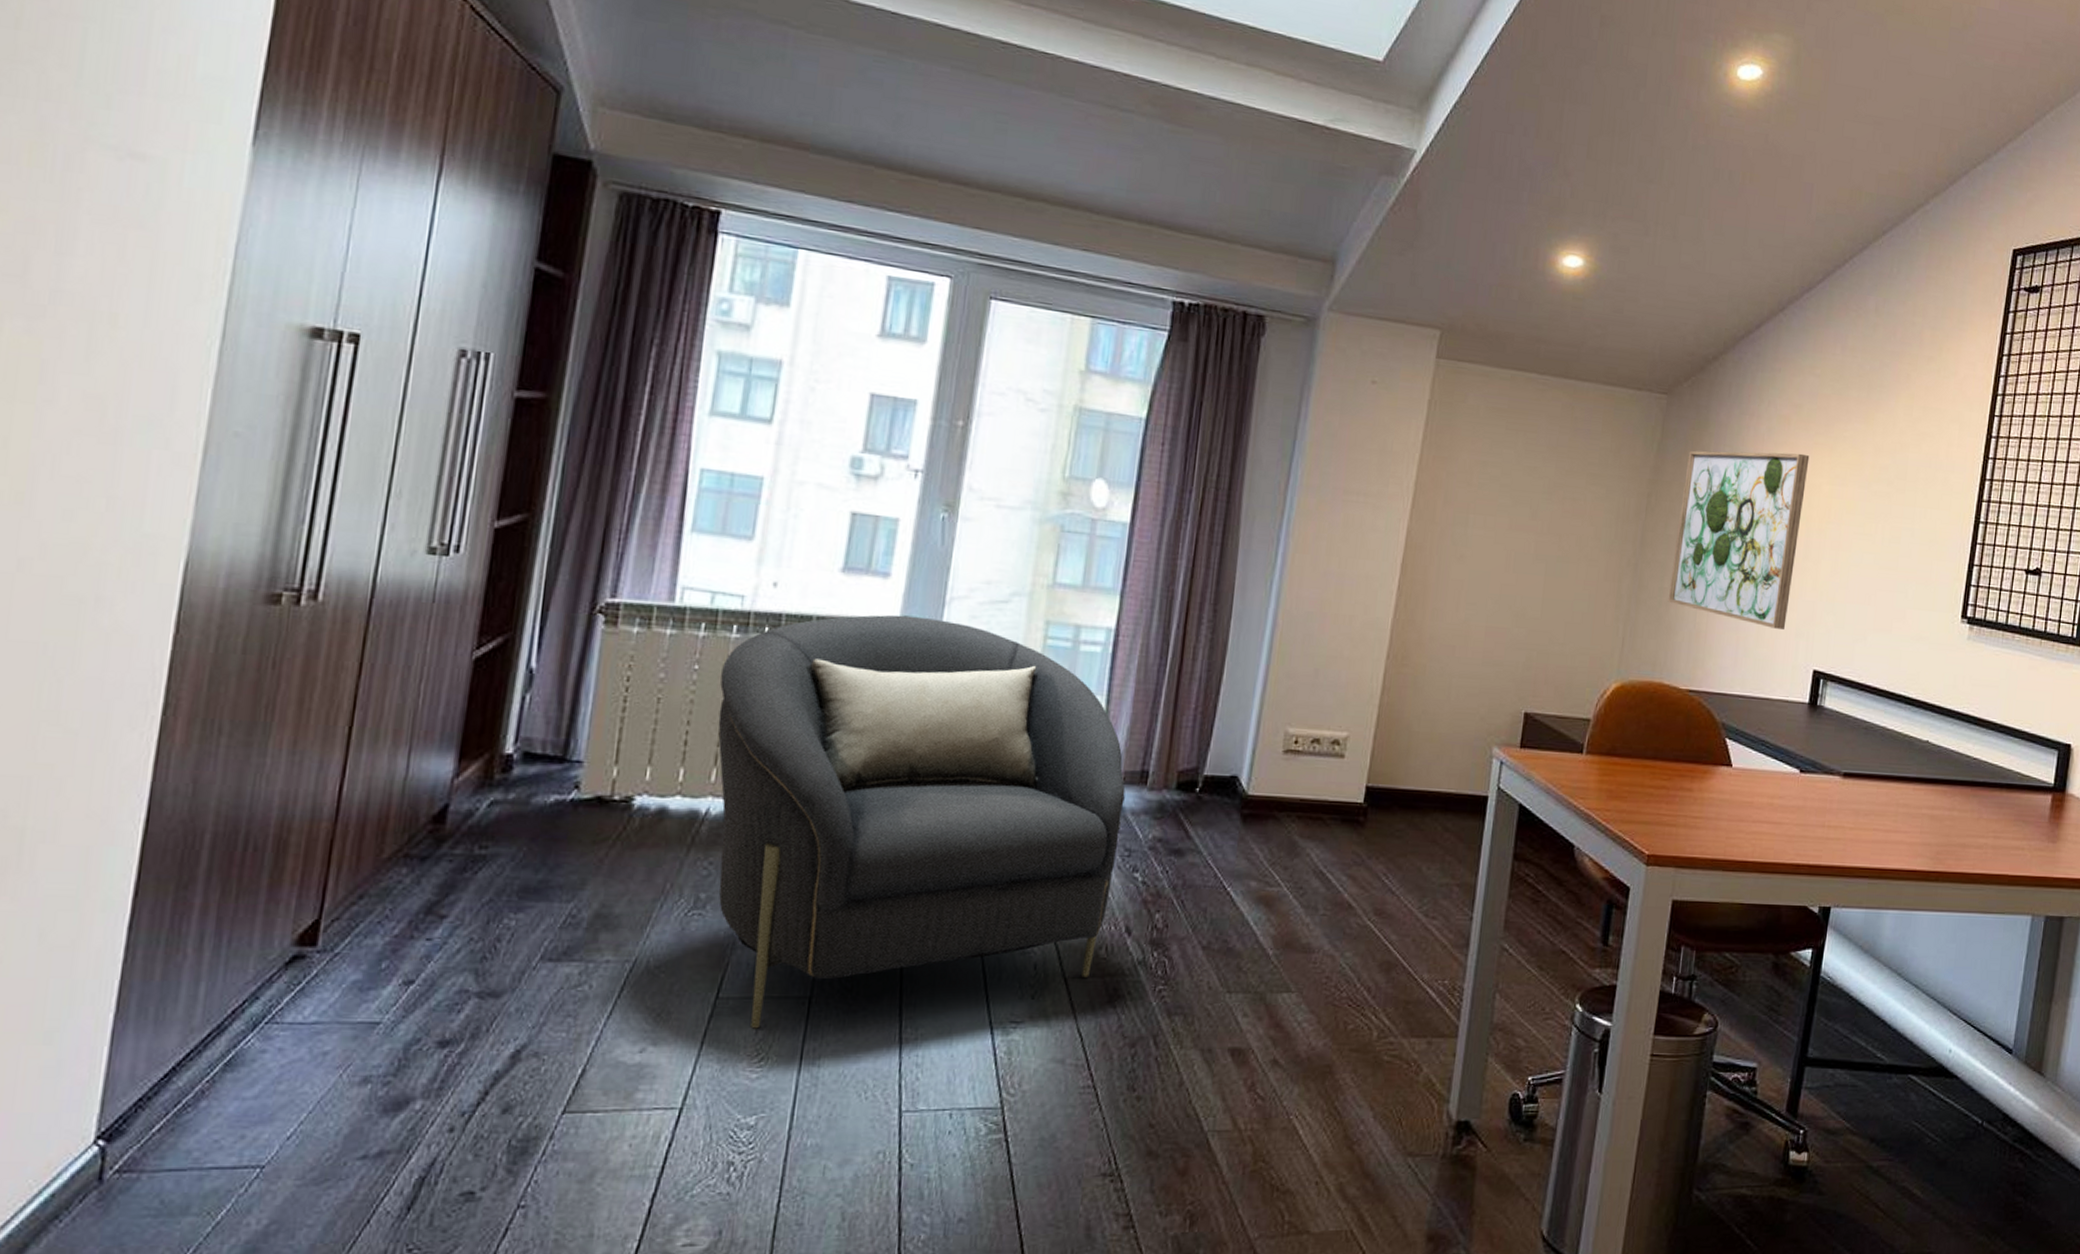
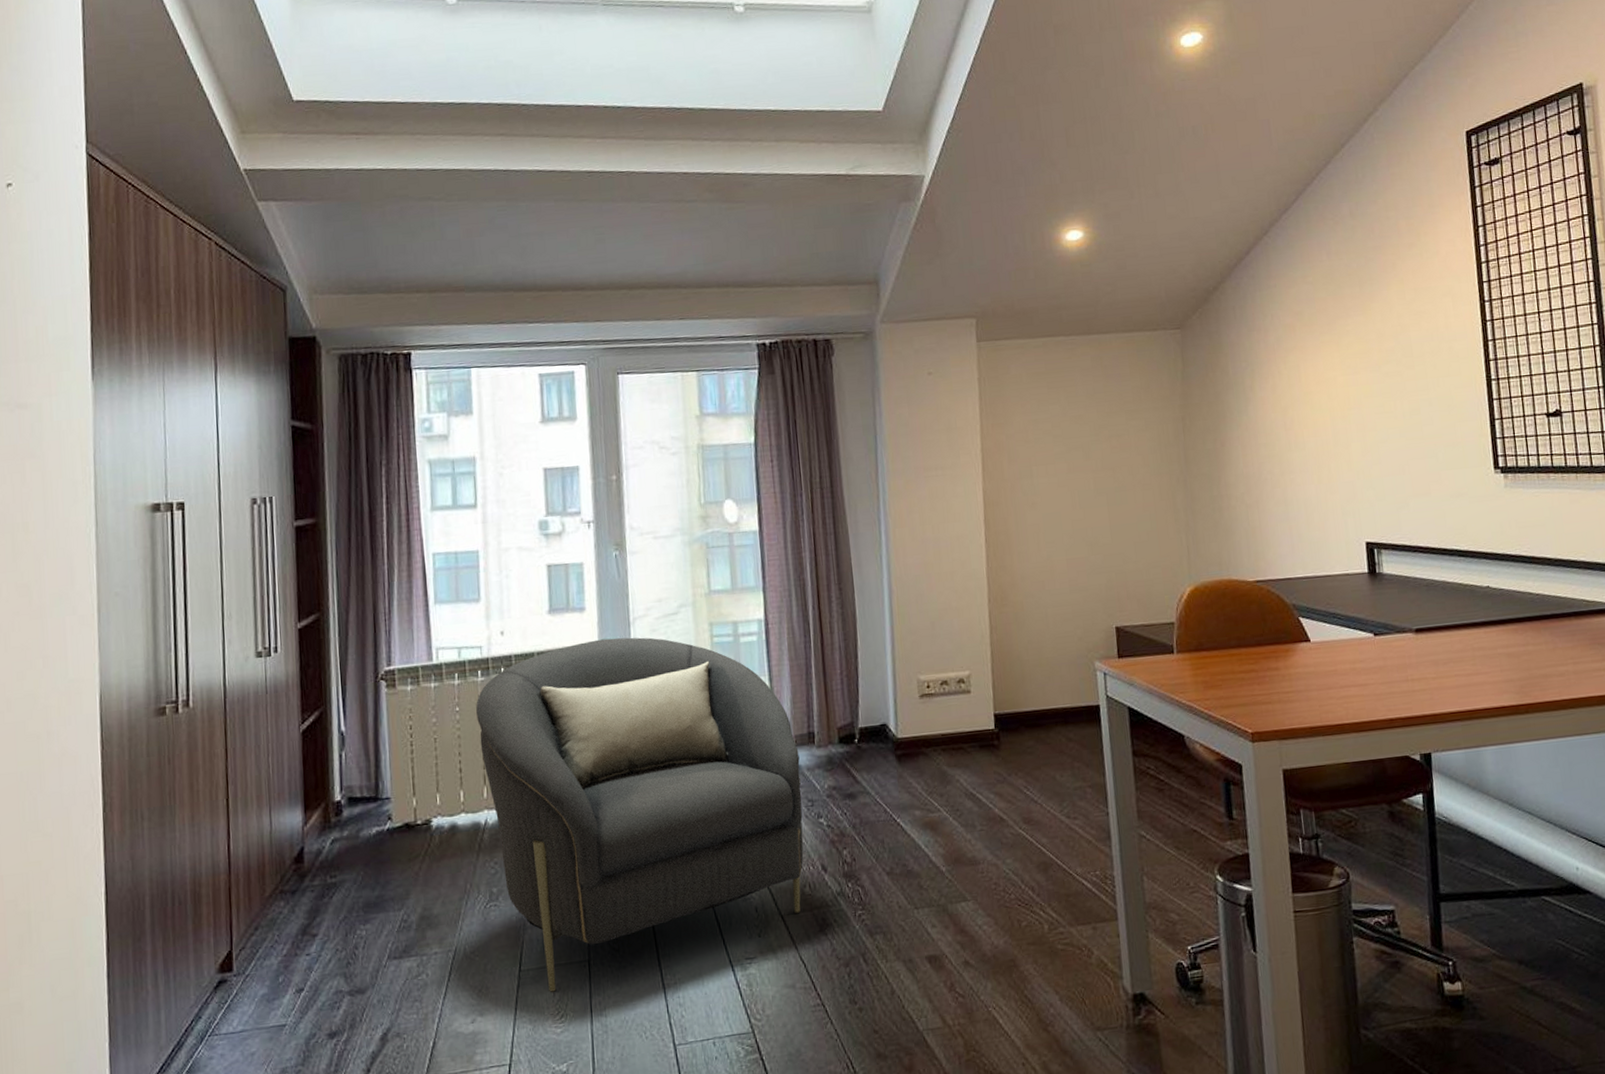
wall art: present [1667,450,1810,629] -> none [1210,353,1332,513]

